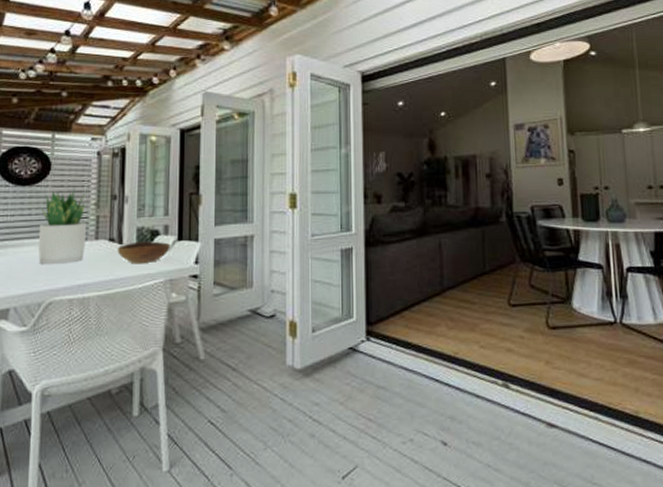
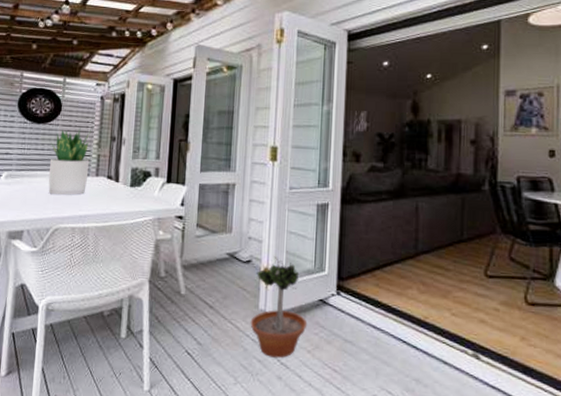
bowl: present [117,241,170,264] -> none [114,181,160,202]
potted tree: none [278,300,338,415] -> present [250,251,308,358]

